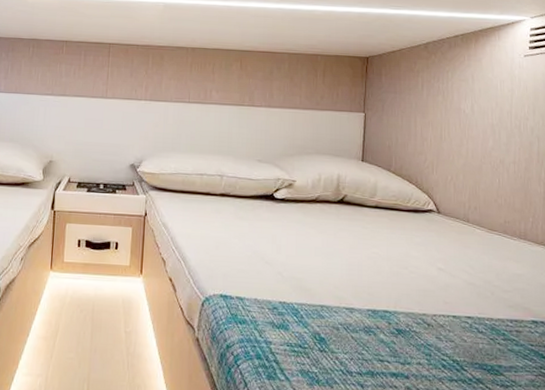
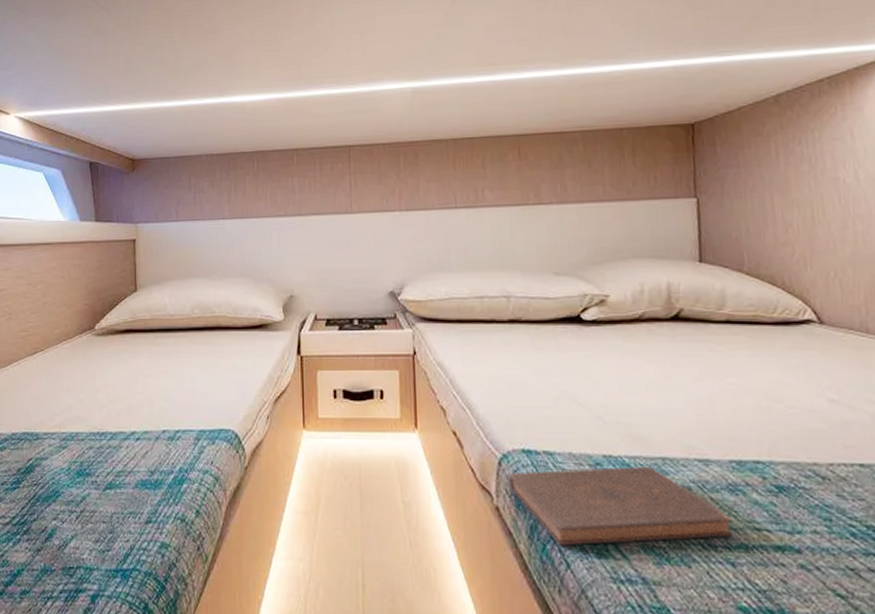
book: none [208,311,365,370] -> present [508,466,733,546]

